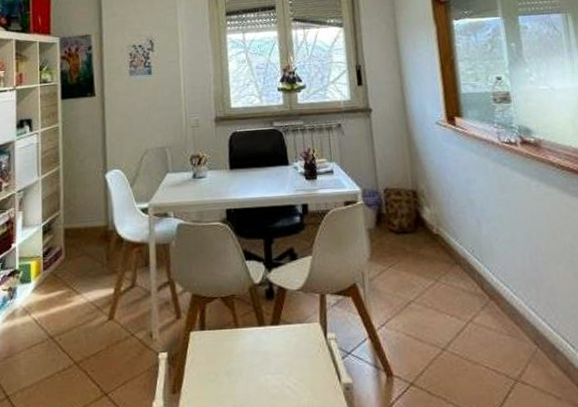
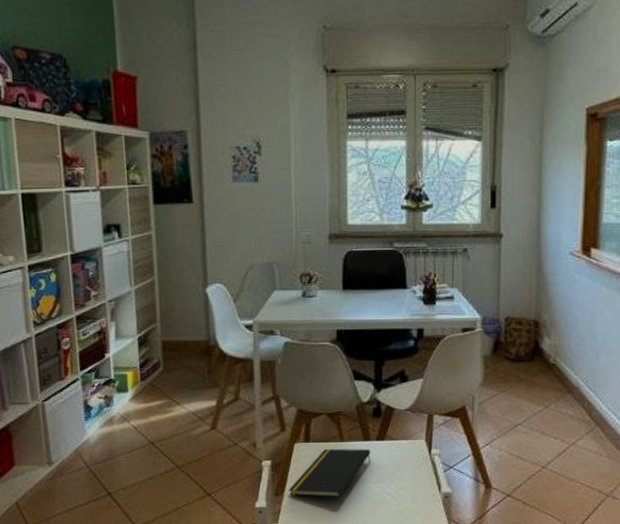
notepad: none [186,335,267,393] -> present [289,448,371,497]

